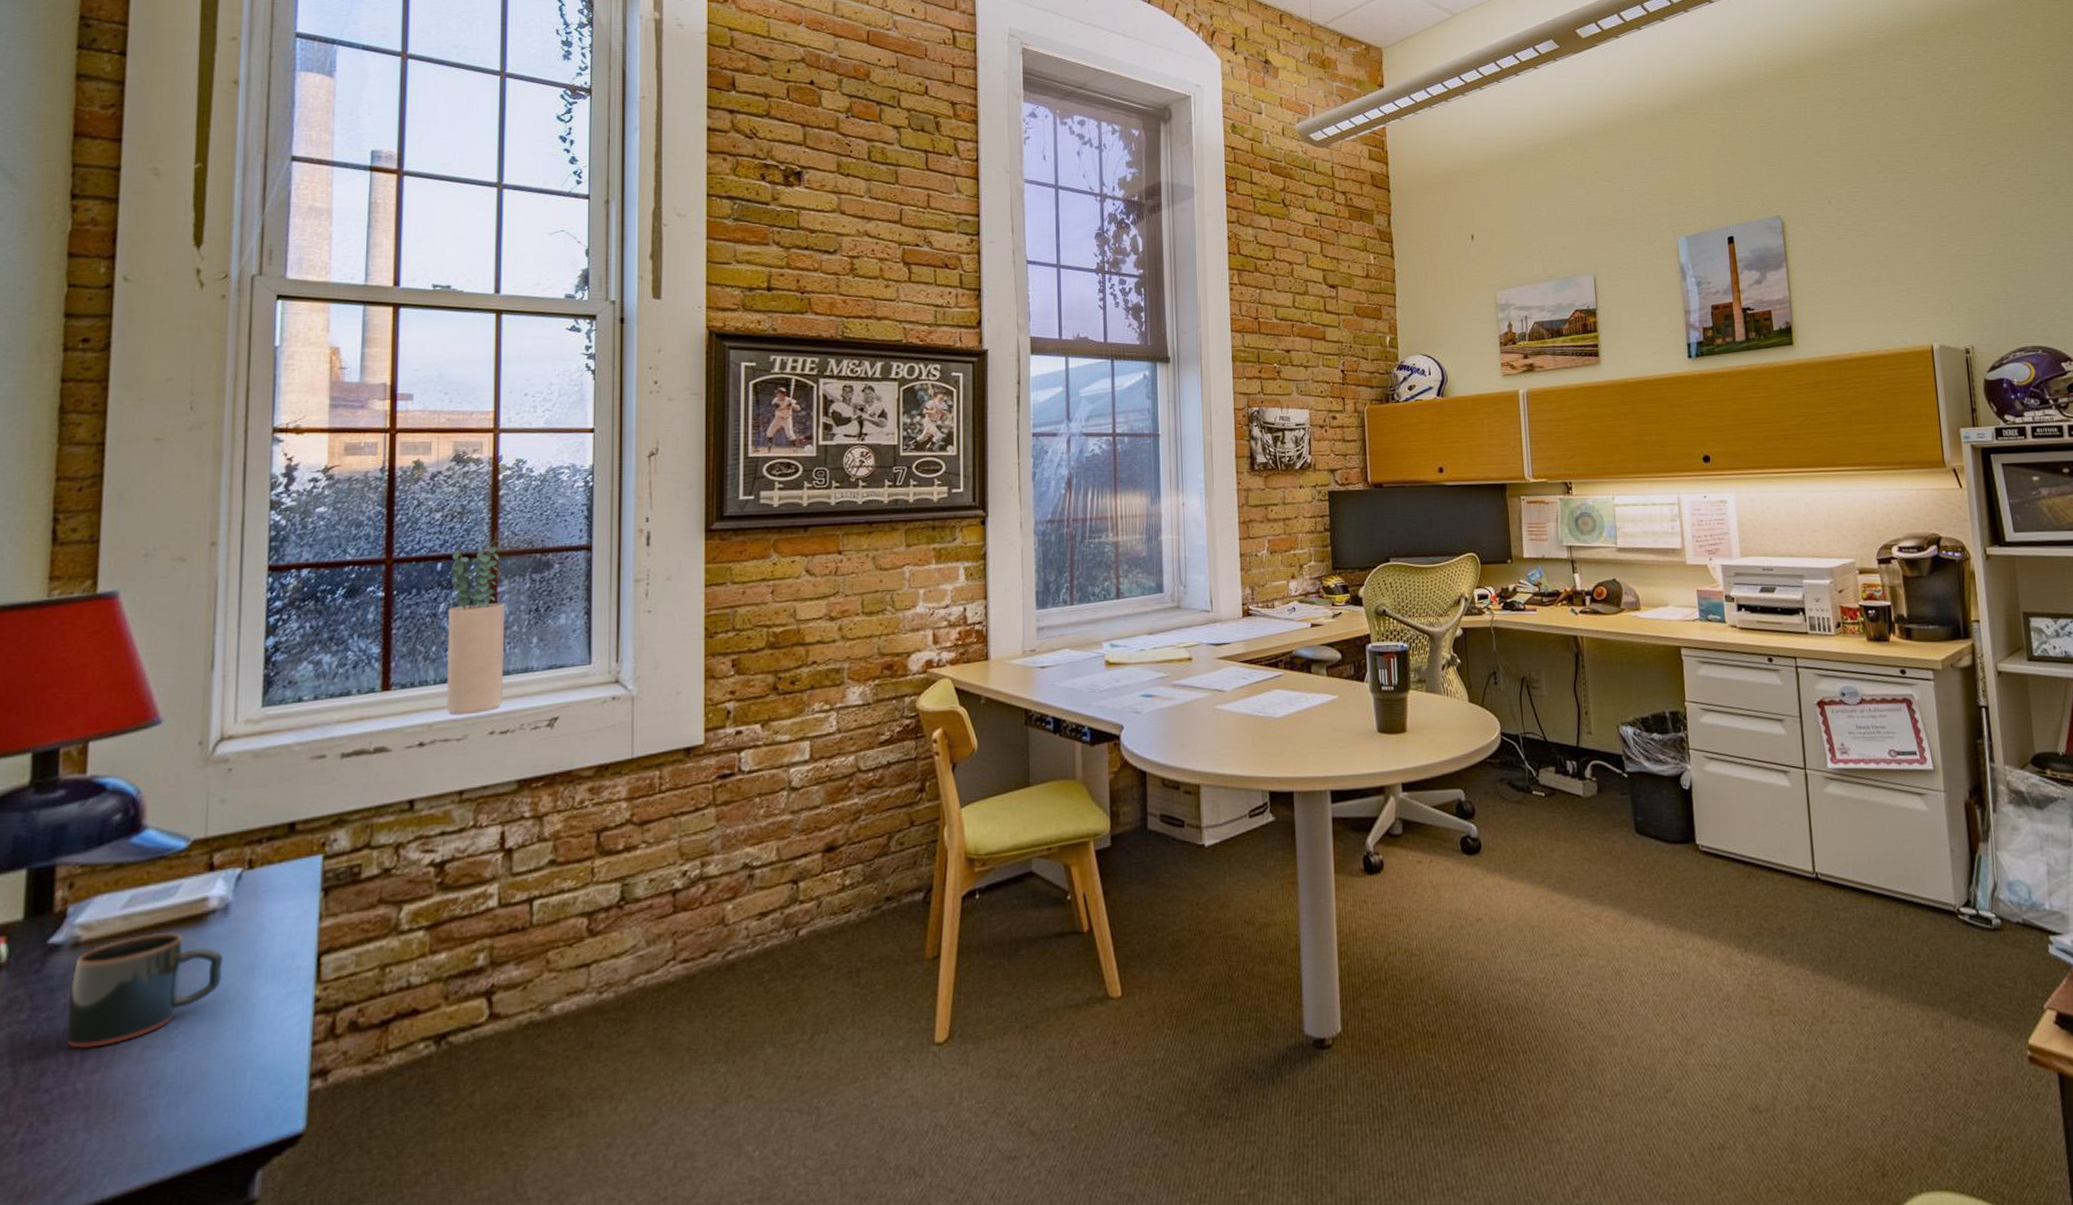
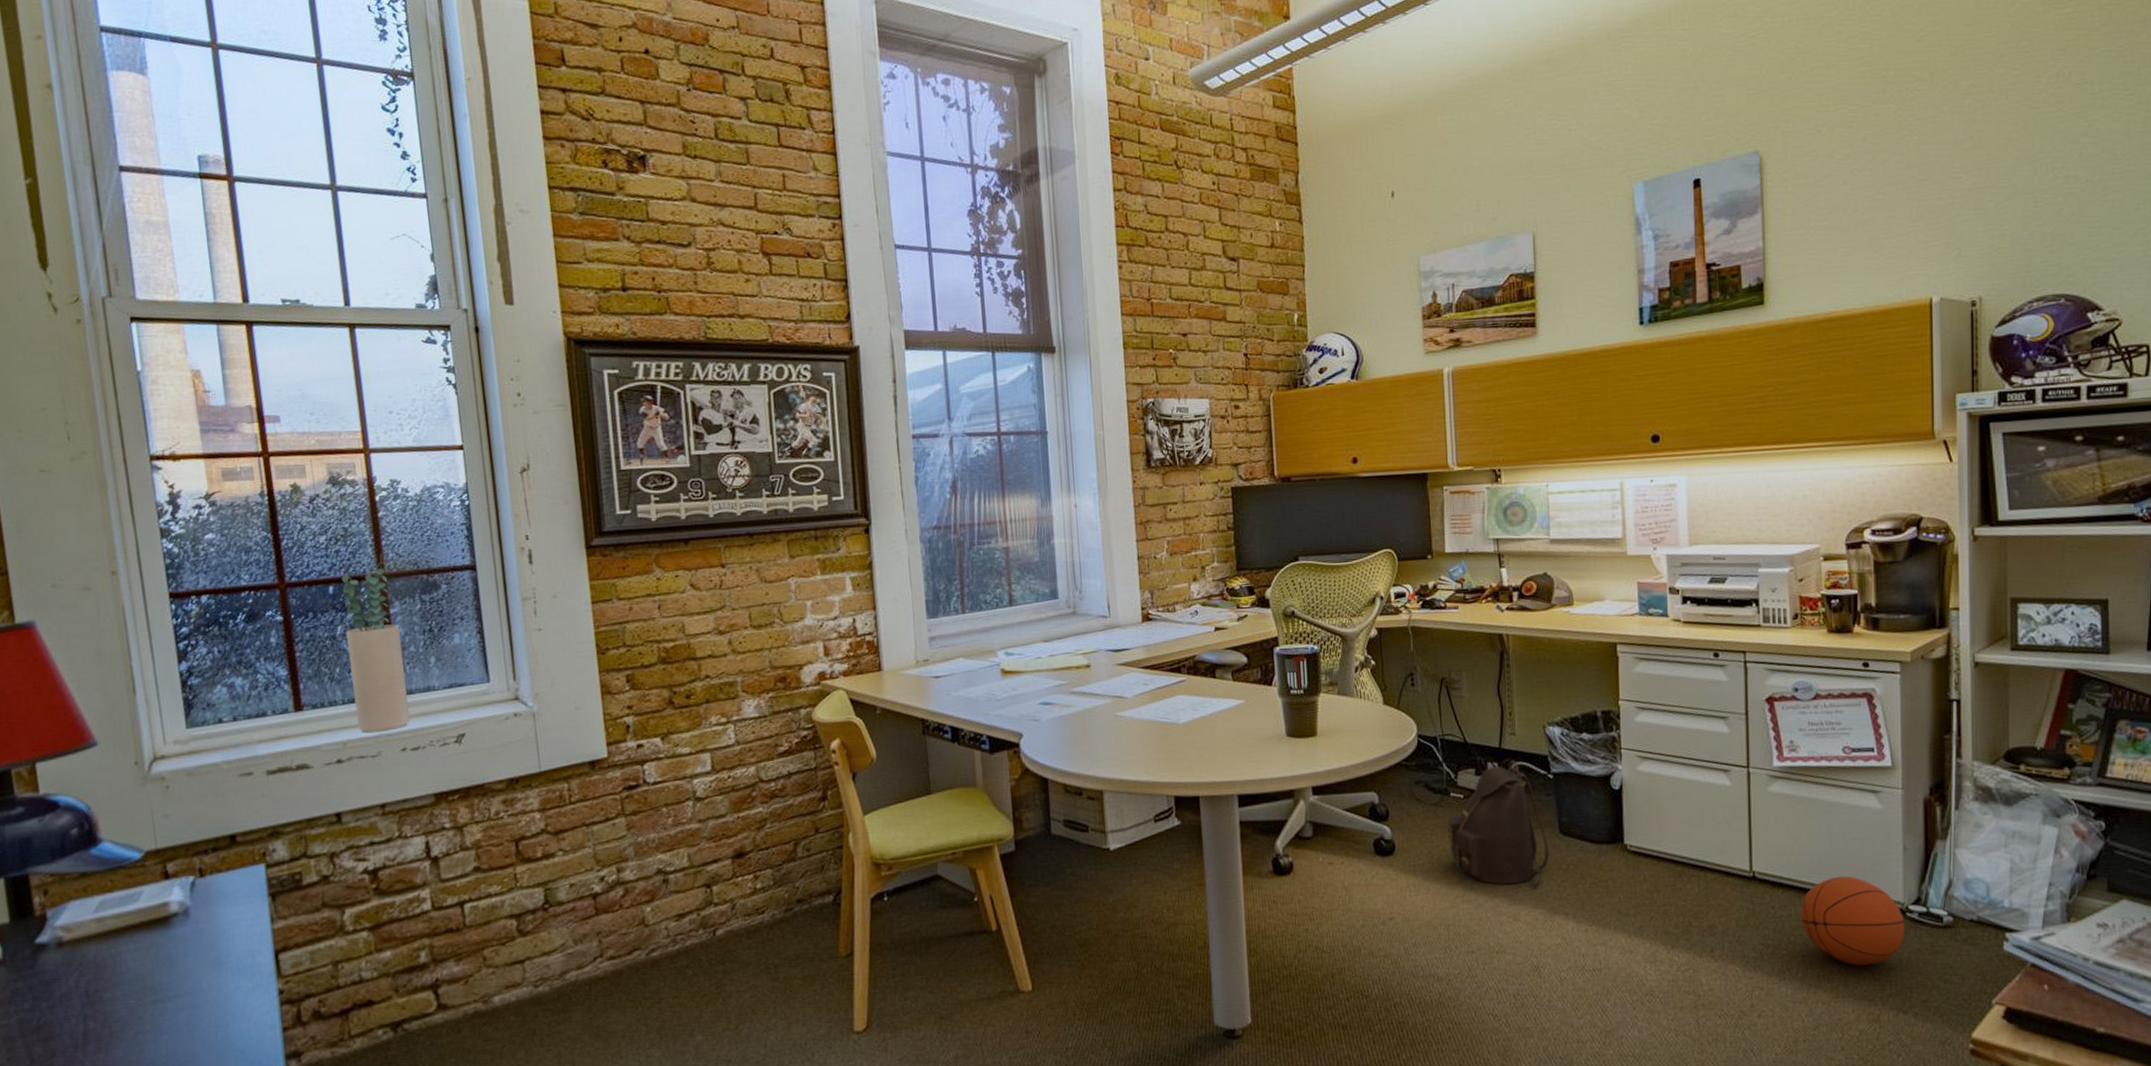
mug: present [66,931,223,1048] -> none [62,933,194,1033]
backpack: none [1529,758,1627,889] -> present [1446,759,1549,888]
basketball: none [1862,877,1959,969] -> present [1800,876,1905,966]

